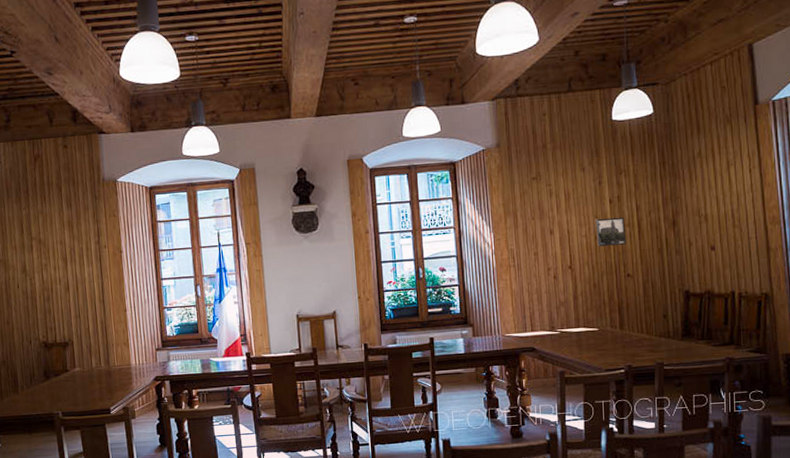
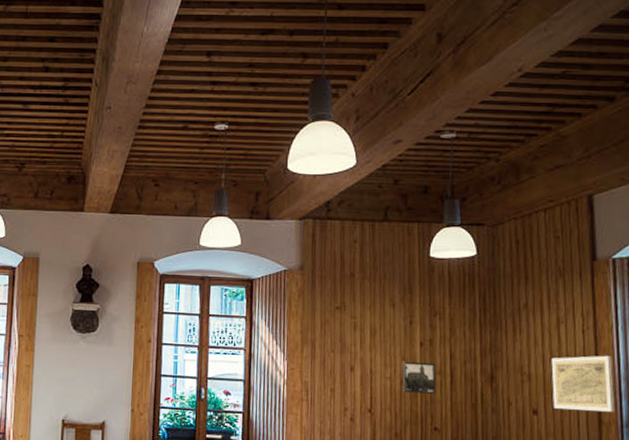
map: none [724,189,780,242] -> present [551,355,615,412]

